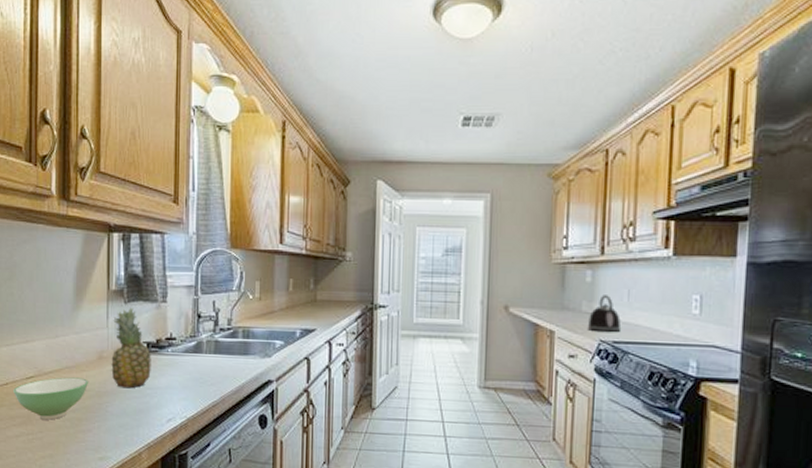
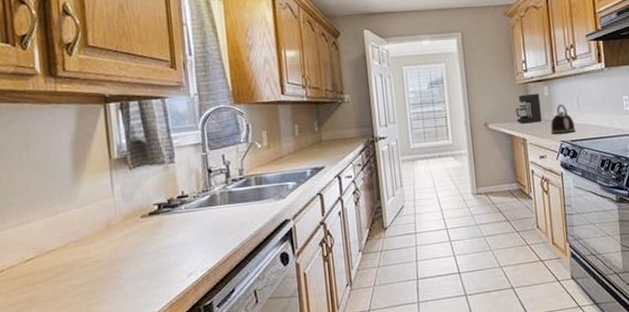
bowl: present [12,377,89,420] -> none [9,250,99,300]
fruit: present [111,307,151,389] -> none [118,172,166,253]
coffee maker: none [545,277,579,314] -> present [515,93,542,124]

